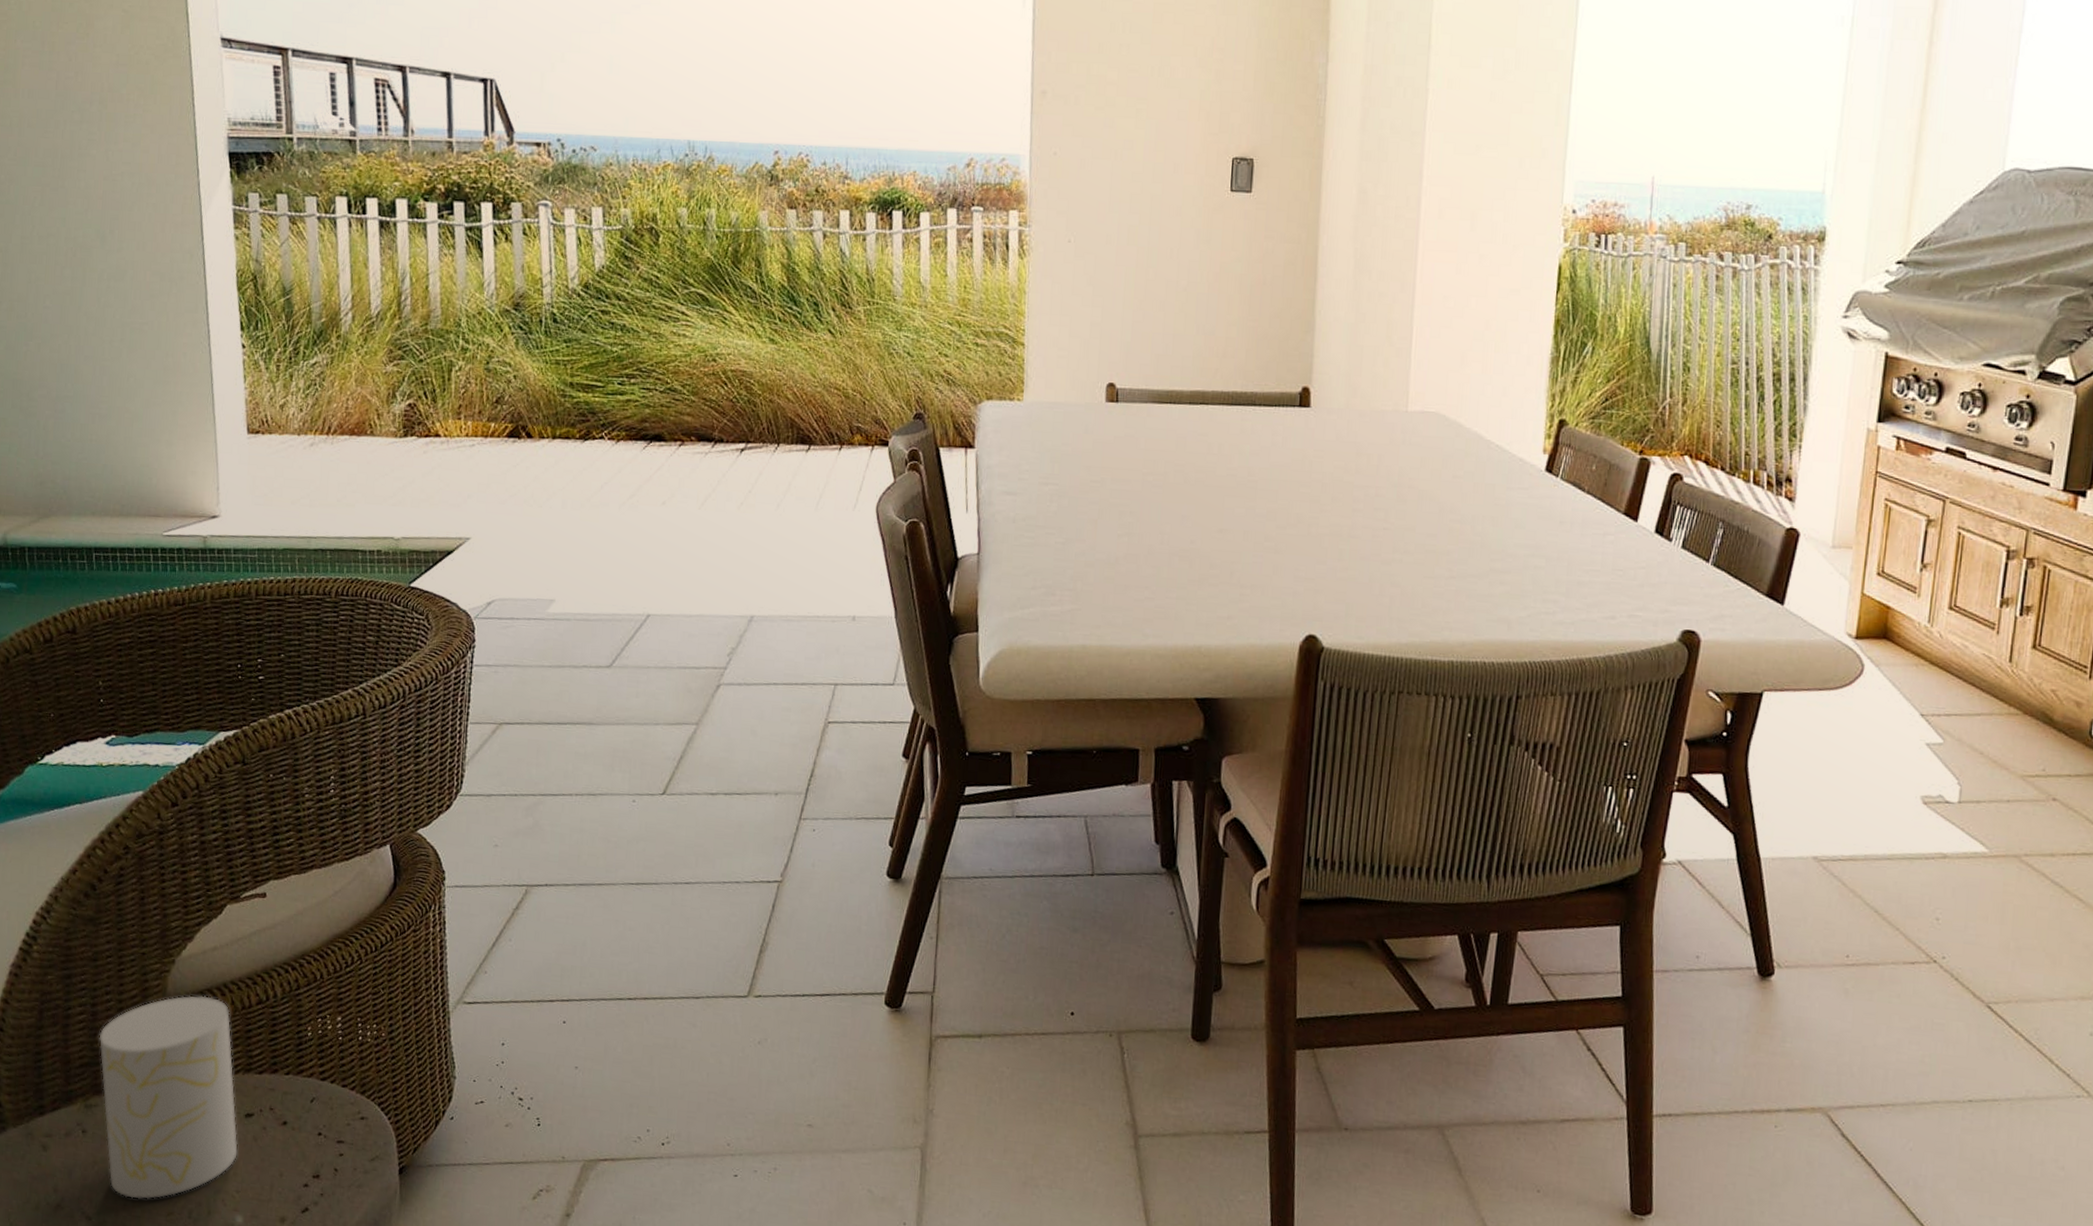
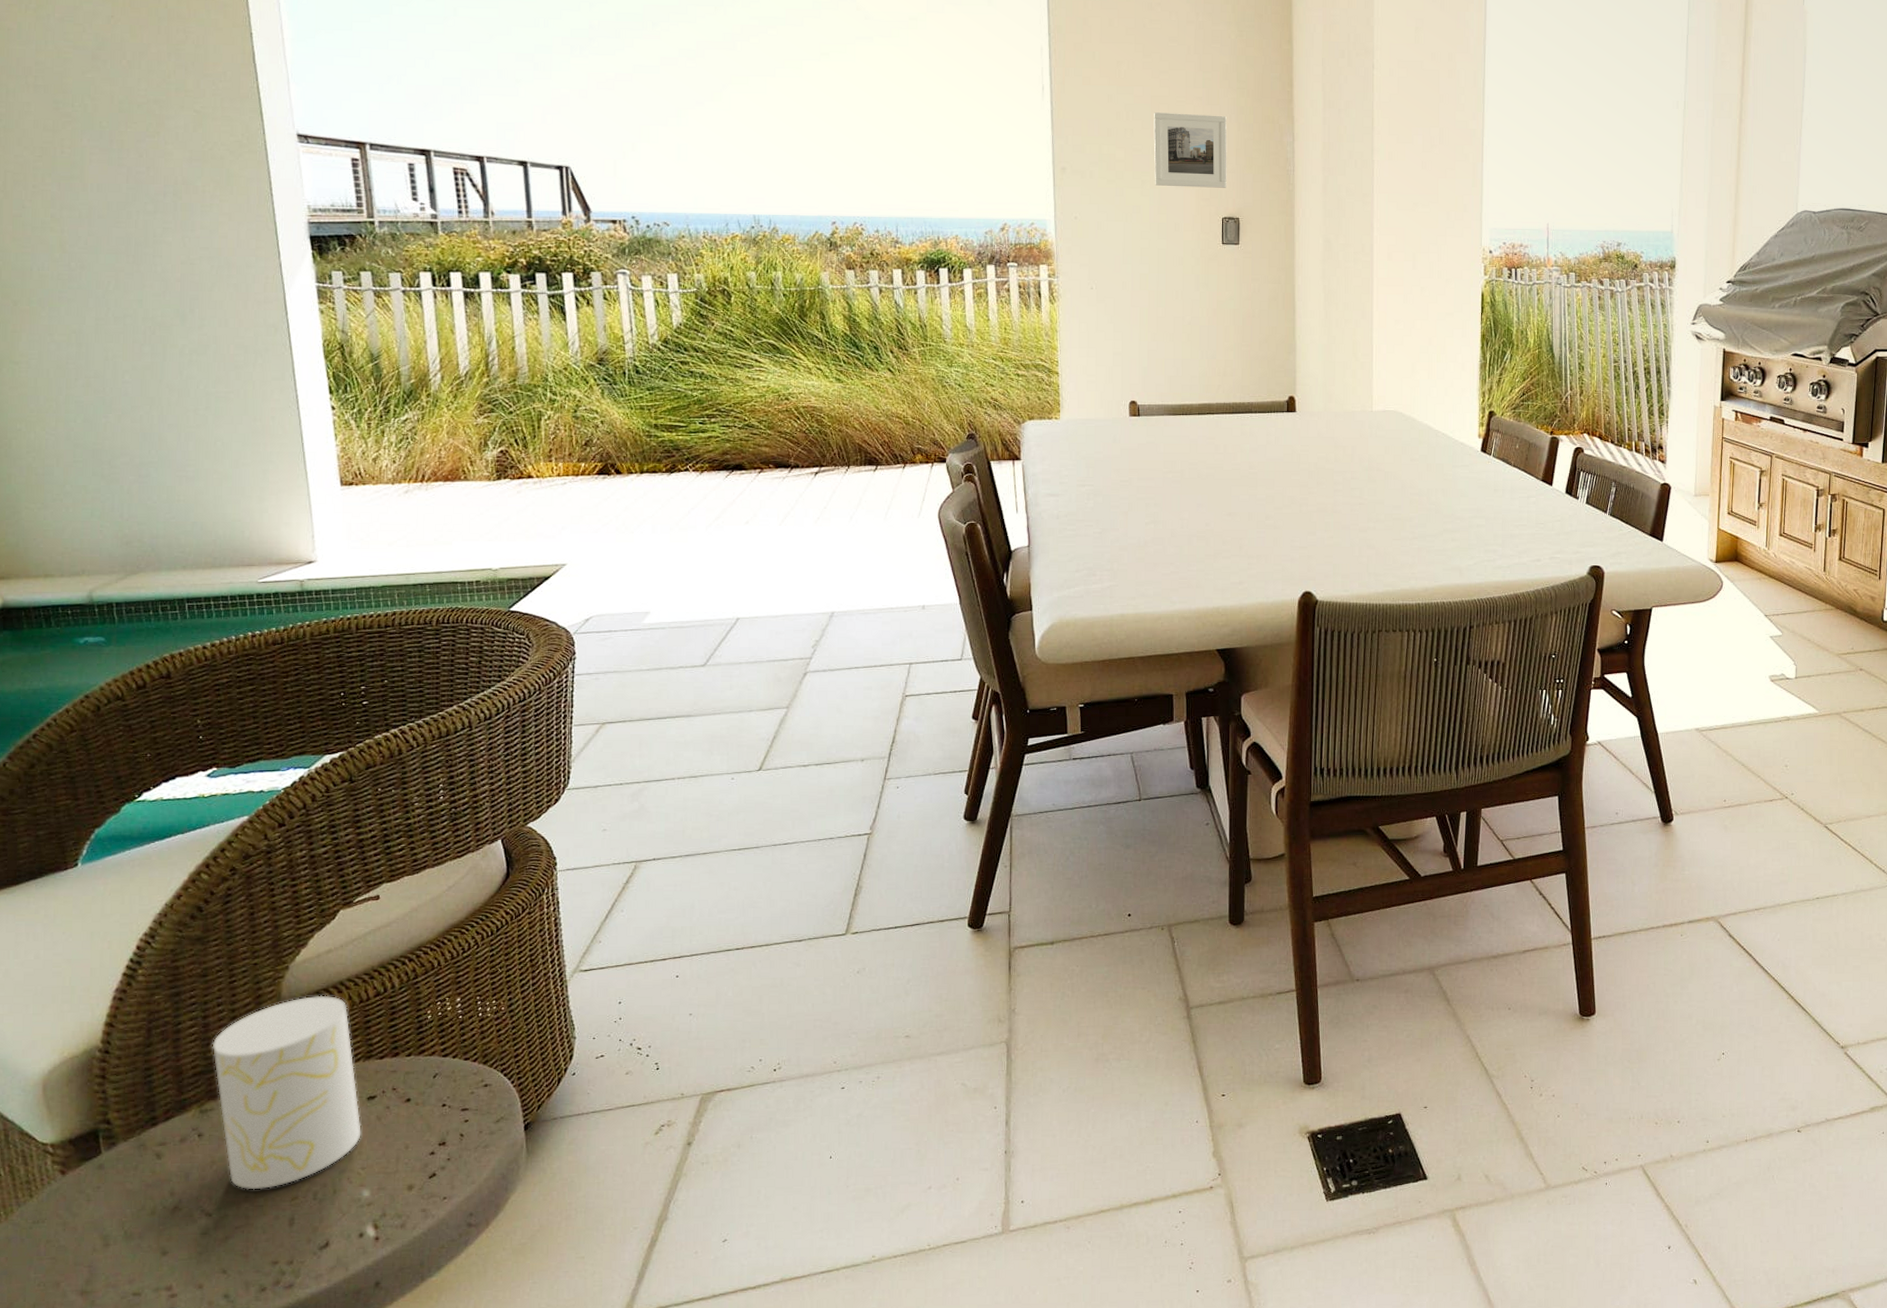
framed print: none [1152,24,1245,121] -> present [1153,112,1227,188]

